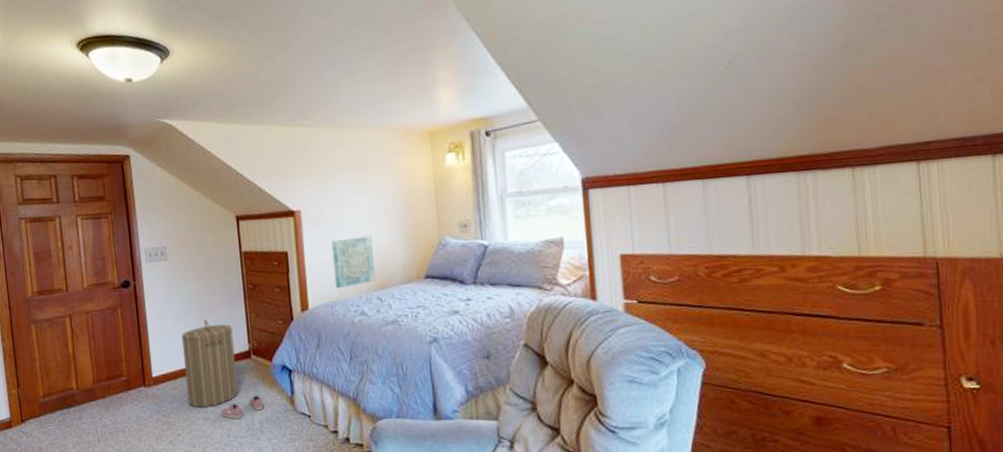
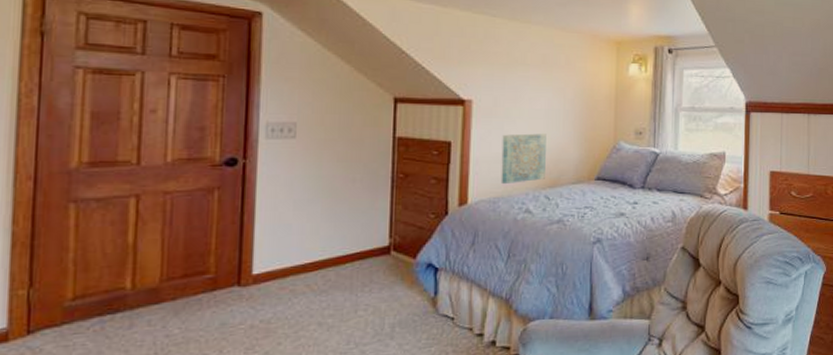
laundry hamper: present [181,319,238,408] -> none [299,209,371,311]
shoe: present [221,395,264,420] -> none [342,296,399,324]

